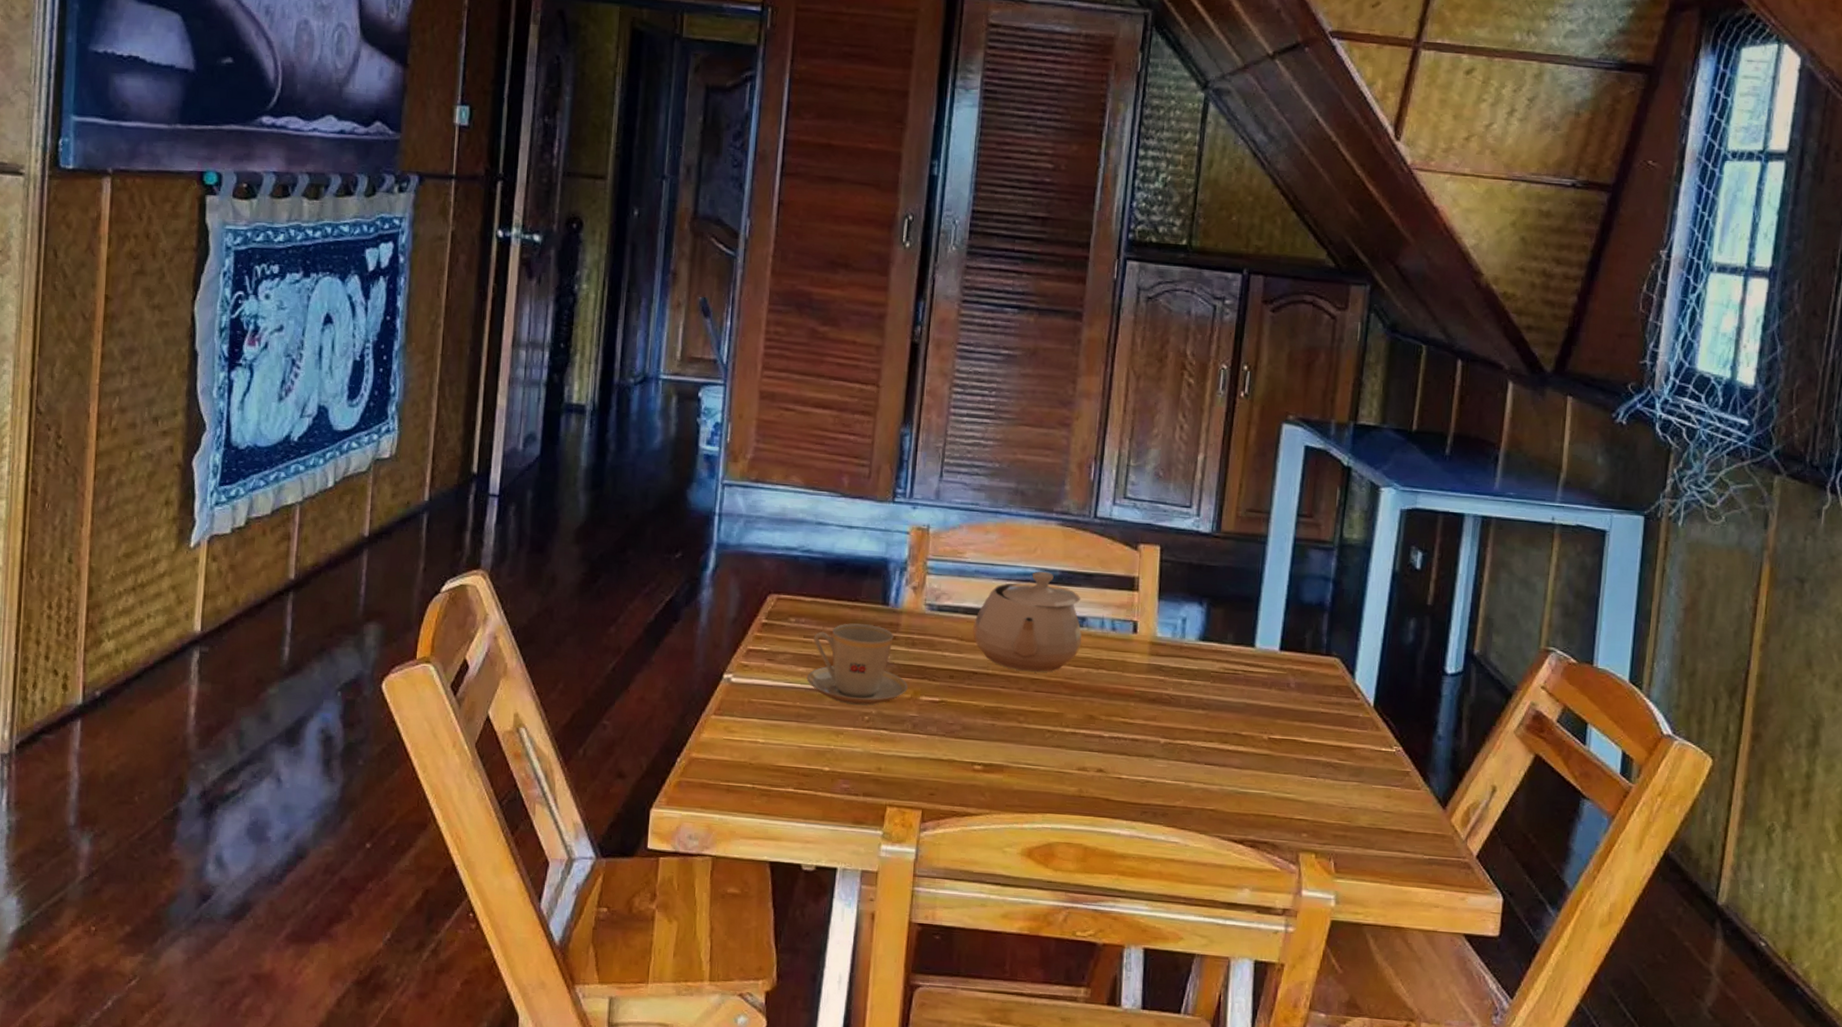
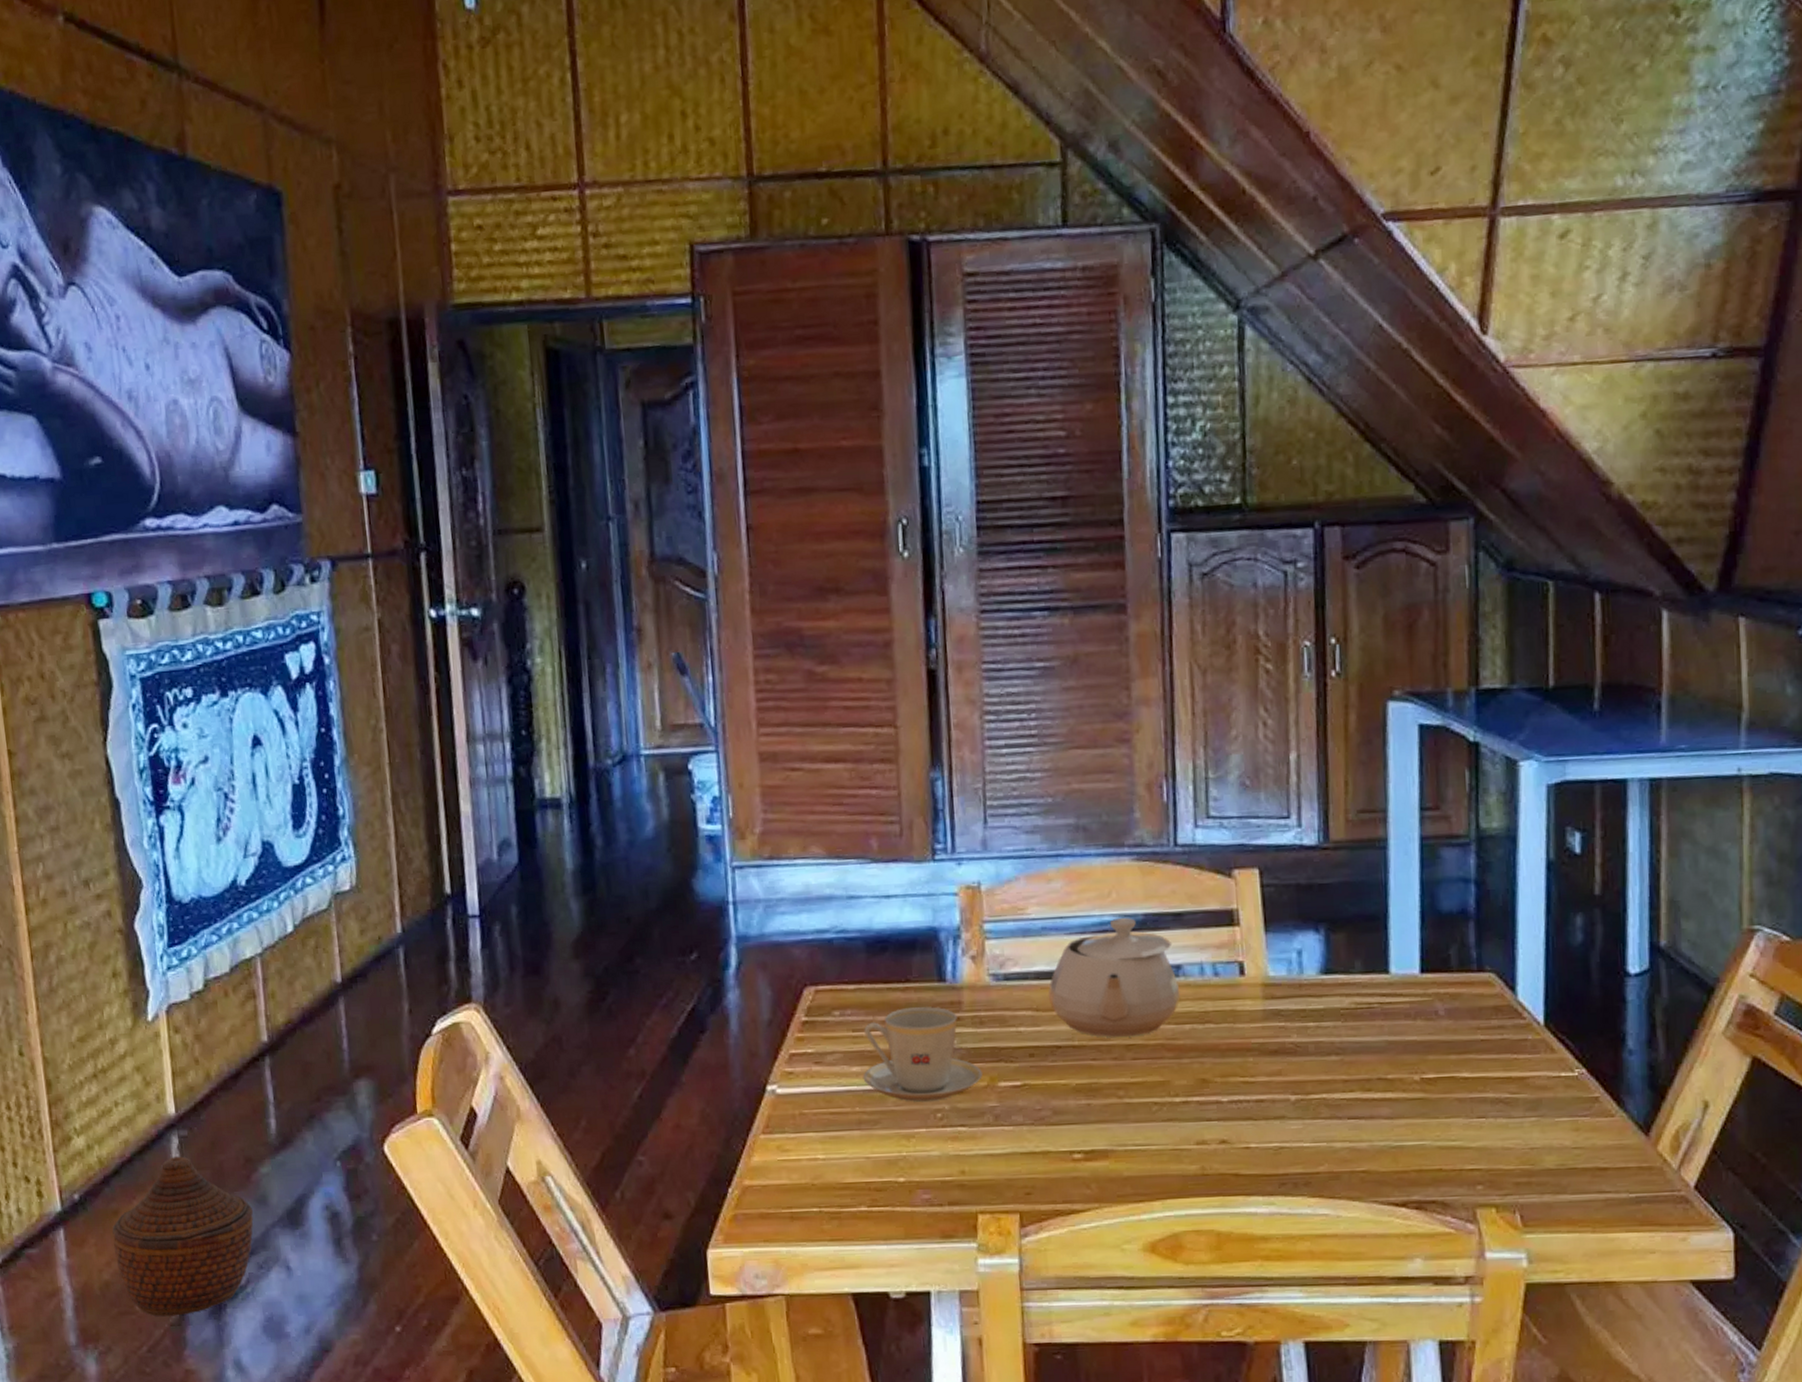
woven basket: none [124,669,256,811] -> present [112,1156,254,1317]

